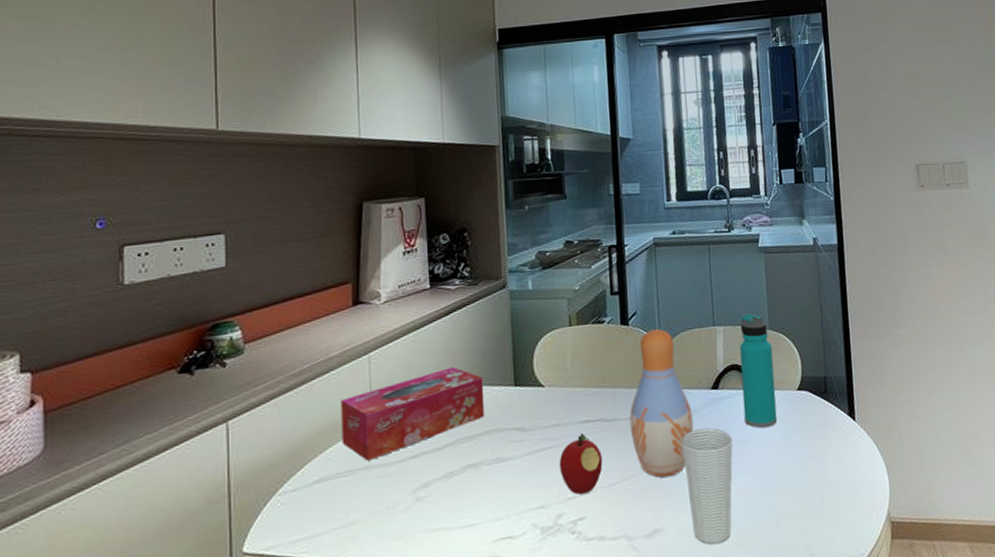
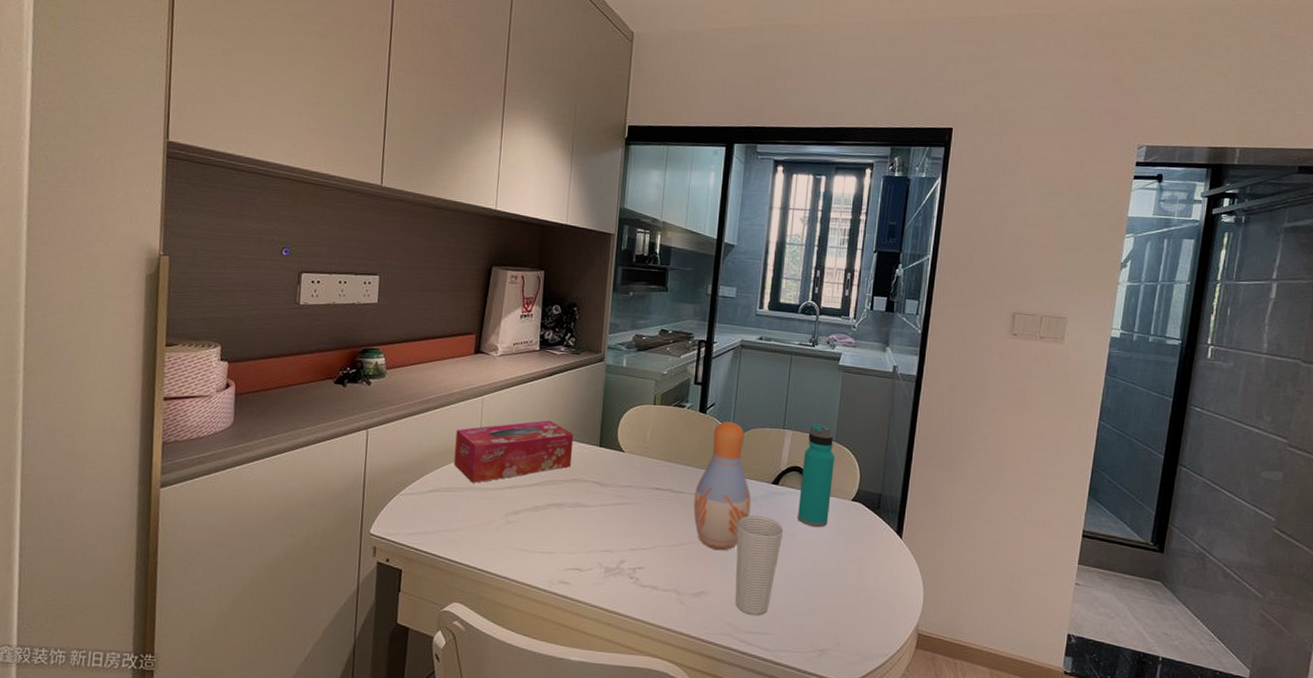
fruit: present [559,433,603,495] -> none [627,498,666,549]

